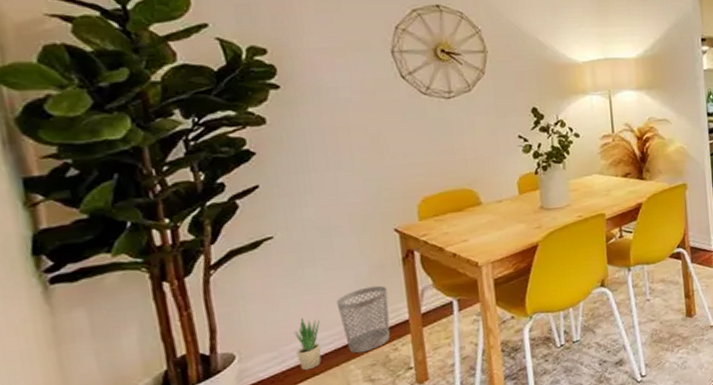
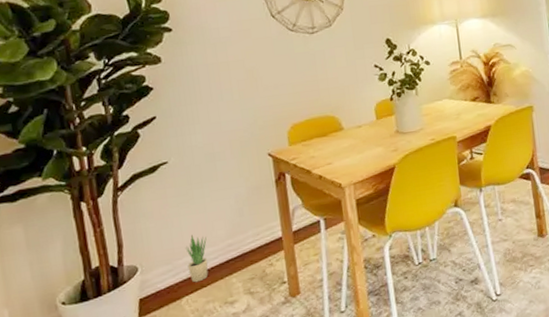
wastebasket: present [336,285,390,354] -> none [220,205,266,268]

